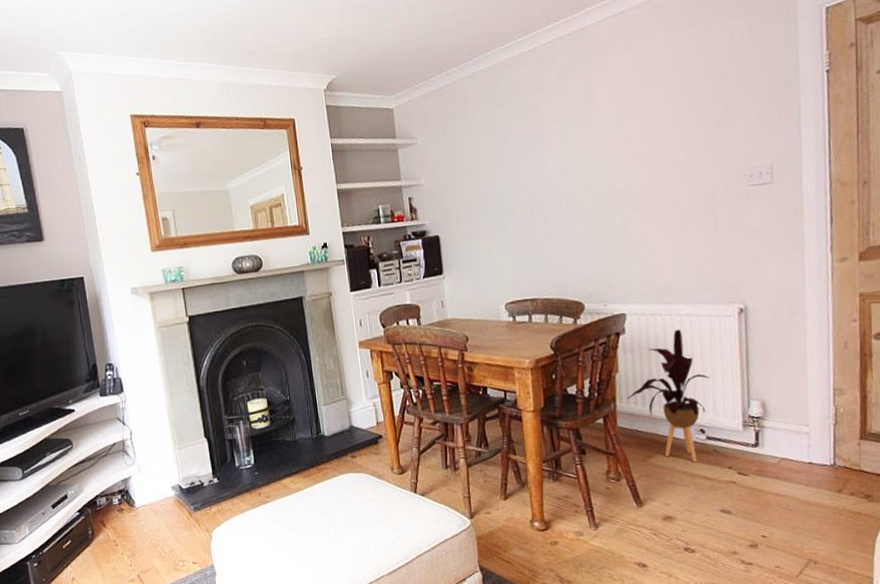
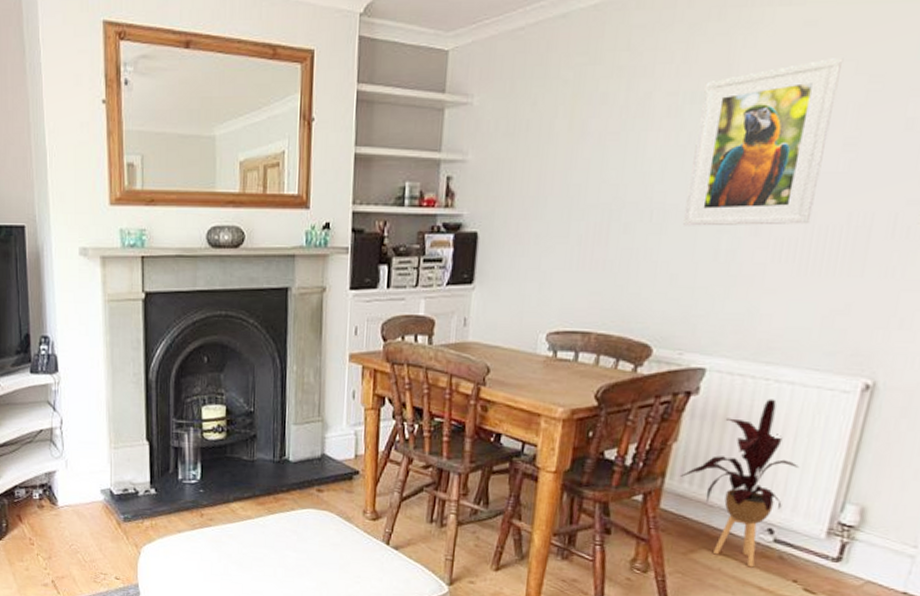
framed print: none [577,84,672,212] -> present [683,56,844,226]

